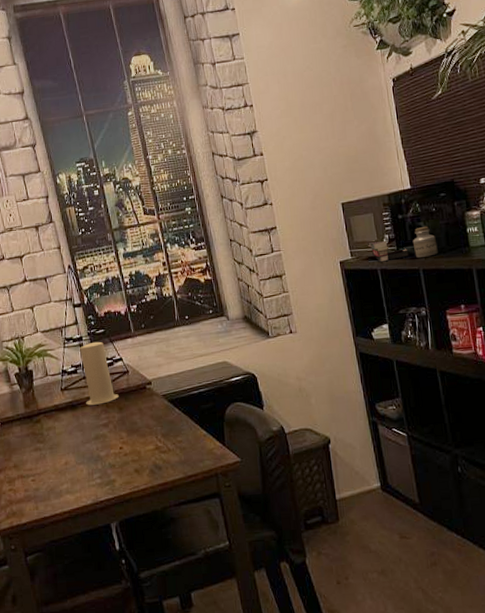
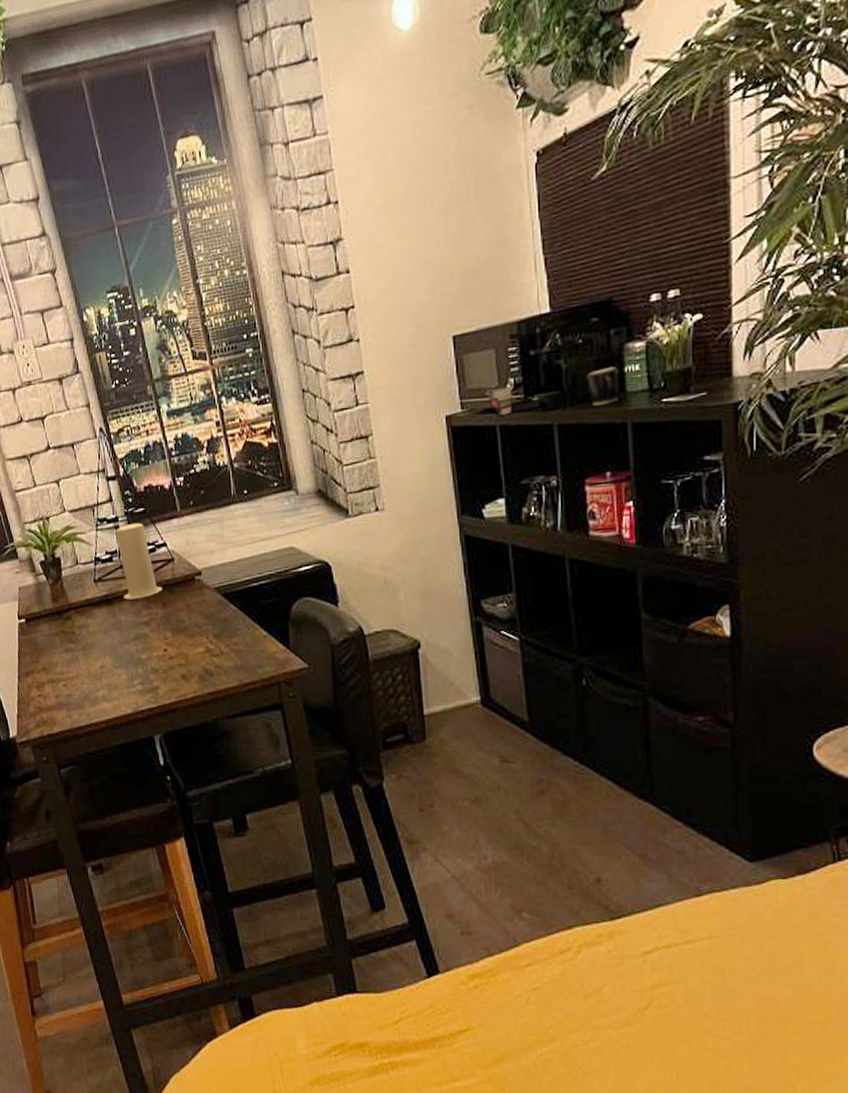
jar: present [412,226,438,259] -> none [546,364,581,410]
mug: none [441,228,465,257] -> present [587,366,619,407]

